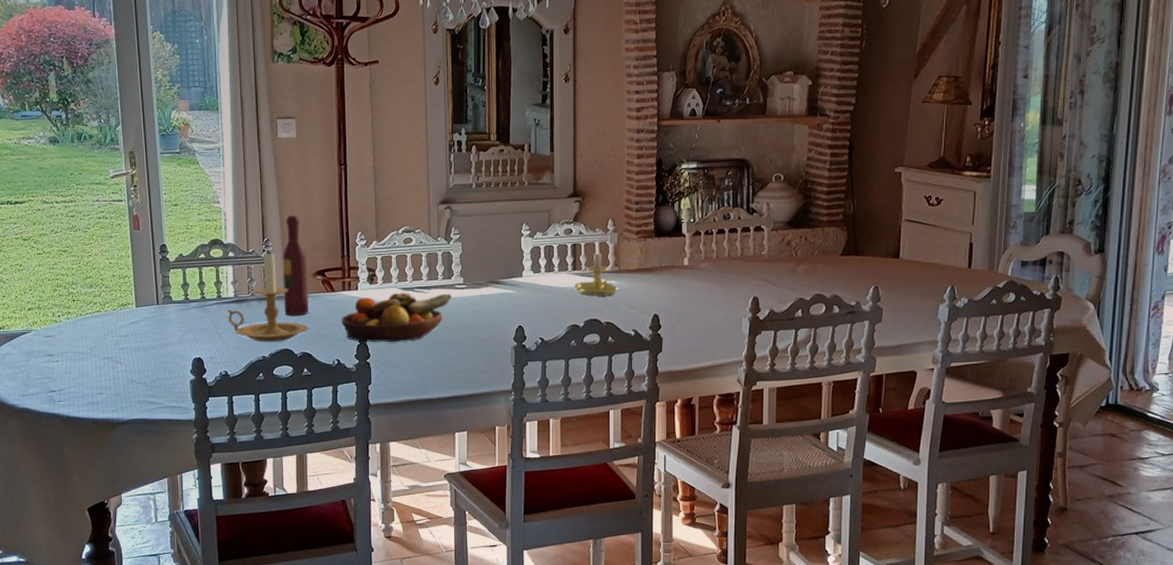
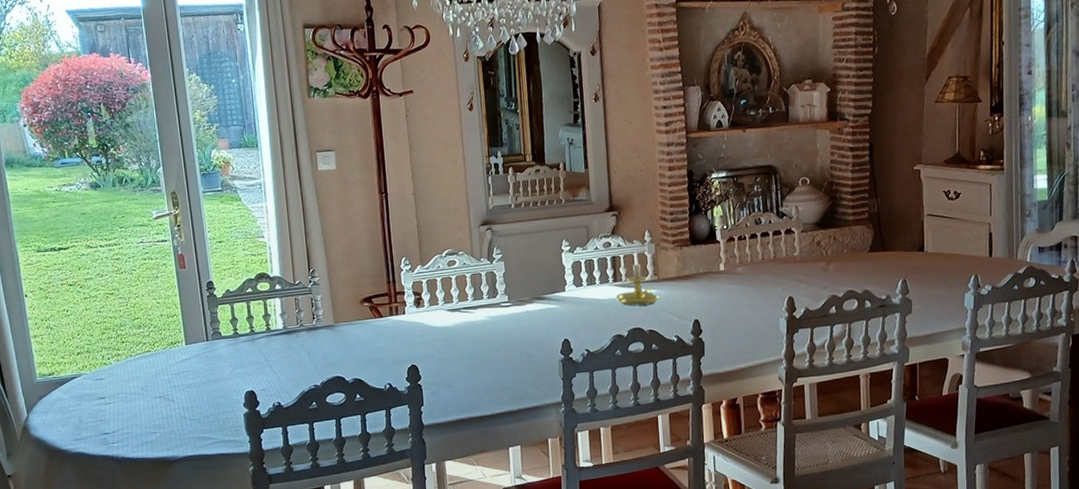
candle holder: present [227,249,309,342] -> none [277,280,359,371]
wine bottle: present [282,215,309,316] -> none [328,244,358,344]
fruit bowl: present [341,292,452,342] -> none [390,312,498,365]

